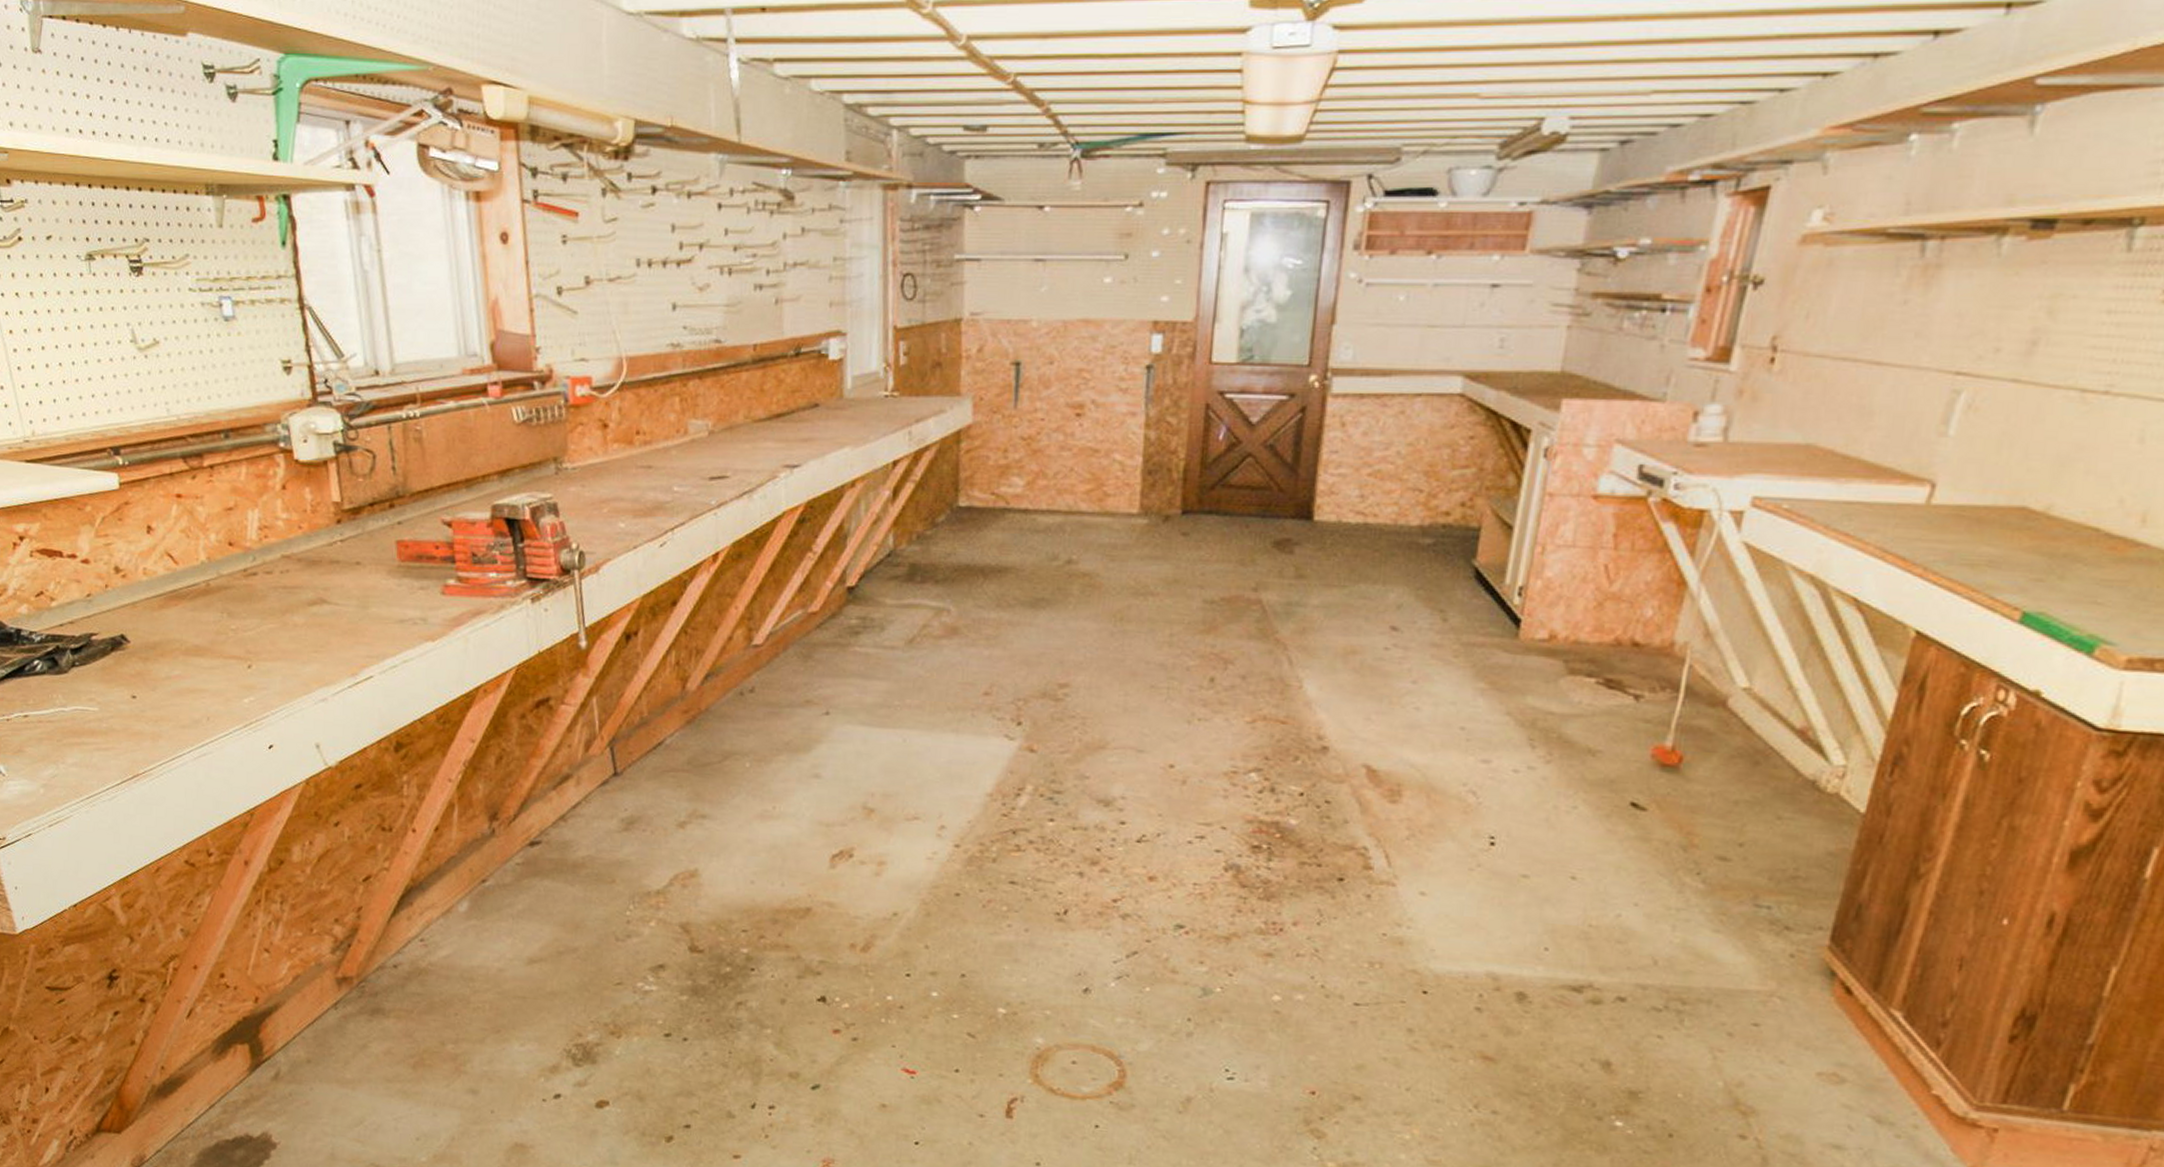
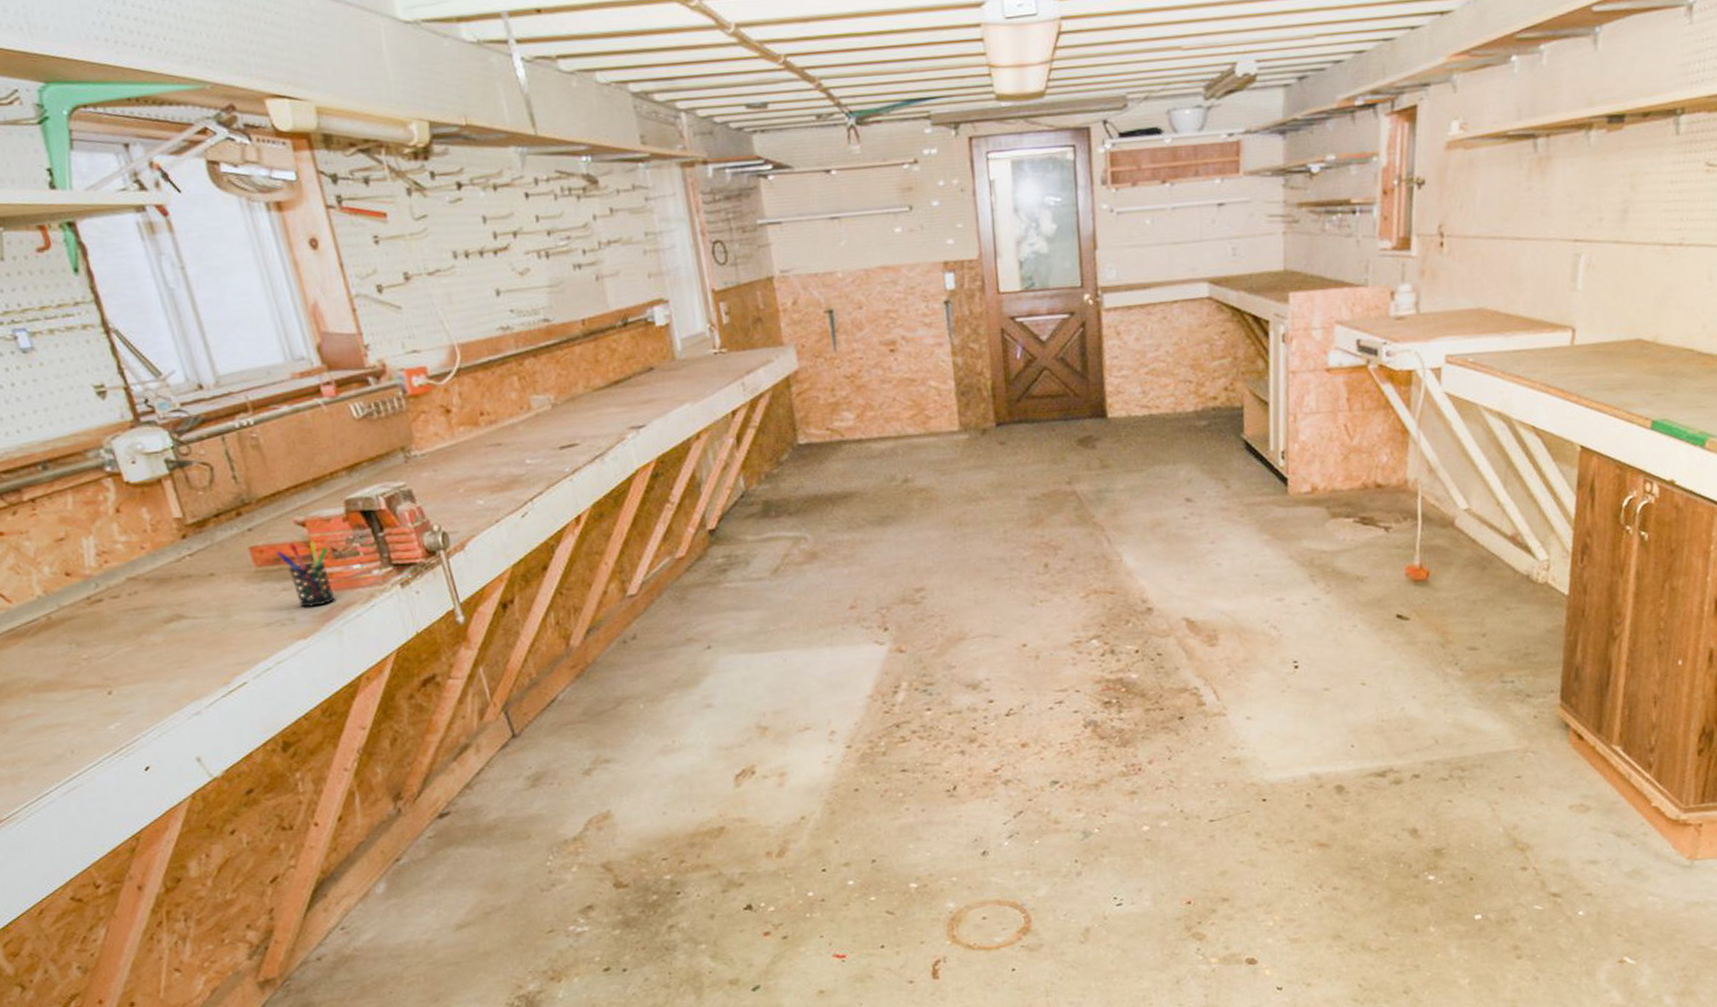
pen holder: none [419,541,469,610] -> present [276,541,336,608]

